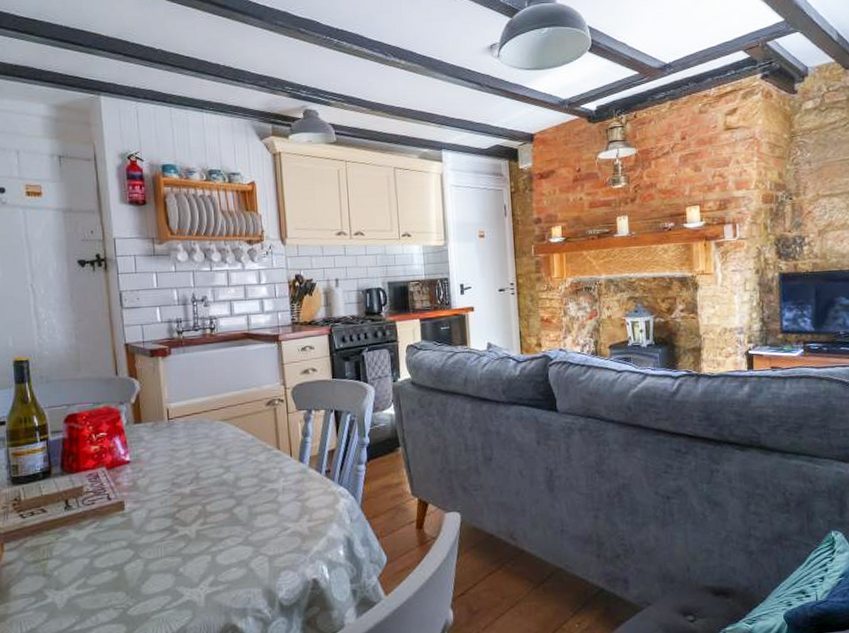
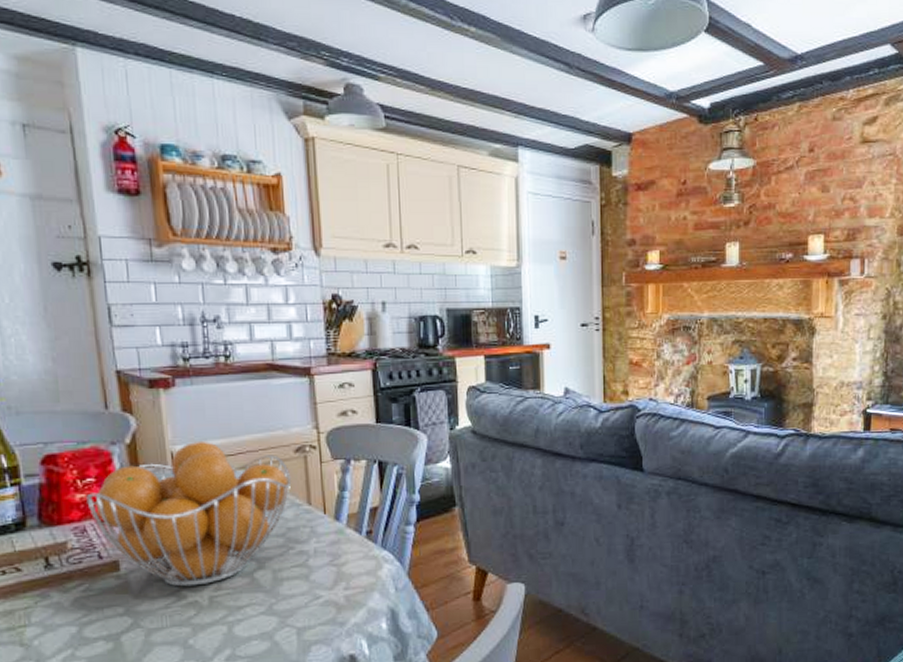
fruit basket: none [99,398,264,523] -> present [86,440,292,587]

